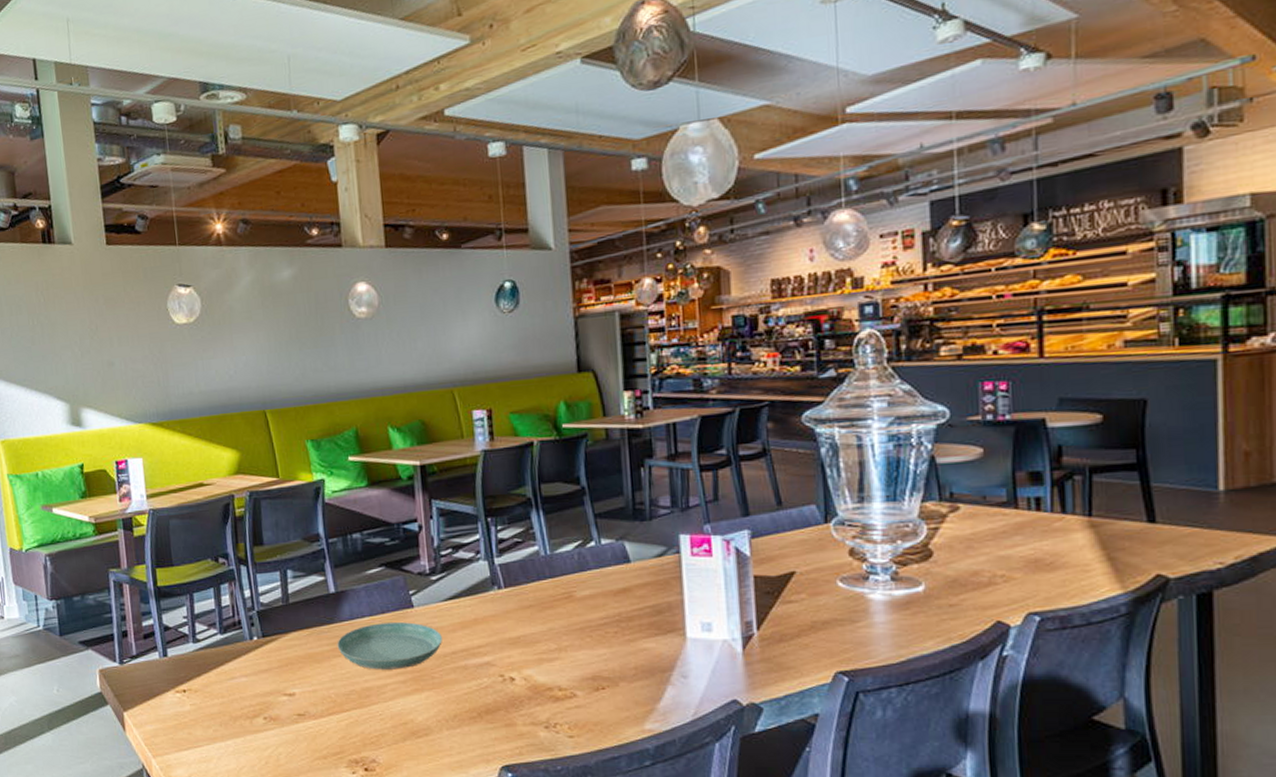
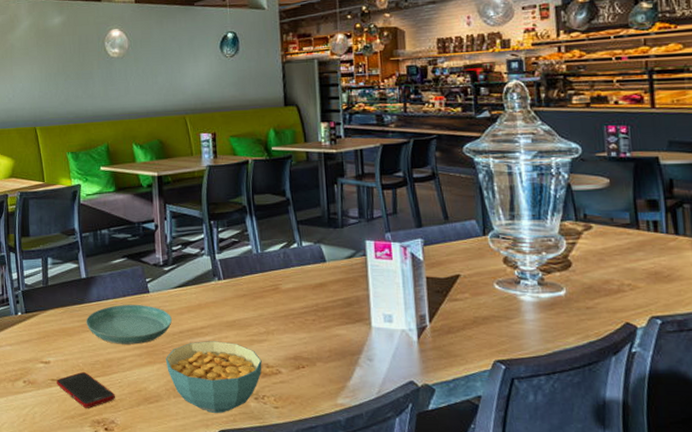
cell phone: none [304,703,376,746] -> present [57,371,115,408]
cereal bowl: none [435,662,554,747] -> present [165,341,262,414]

